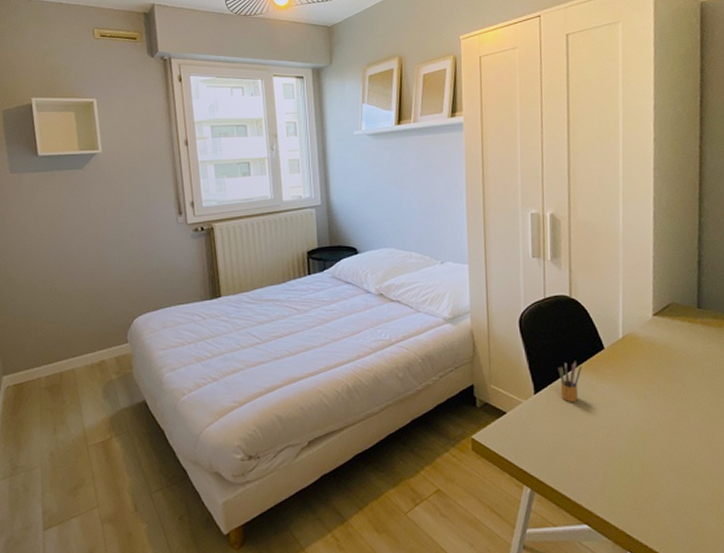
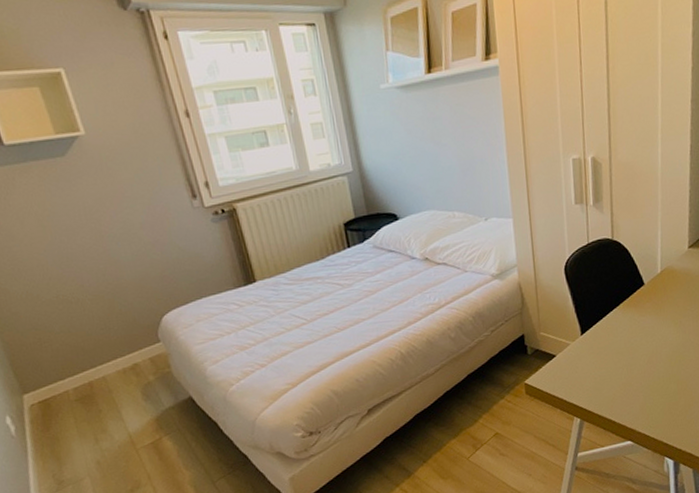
pencil box: present [557,360,582,402] -> none [602,299,624,338]

